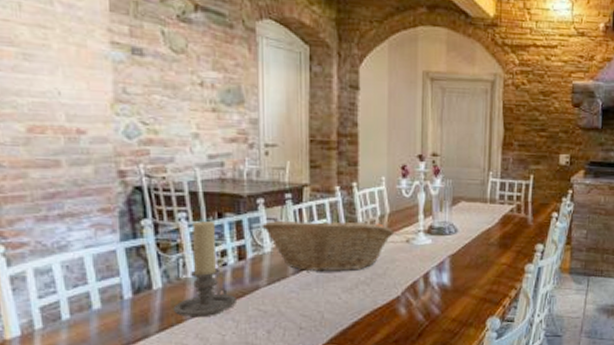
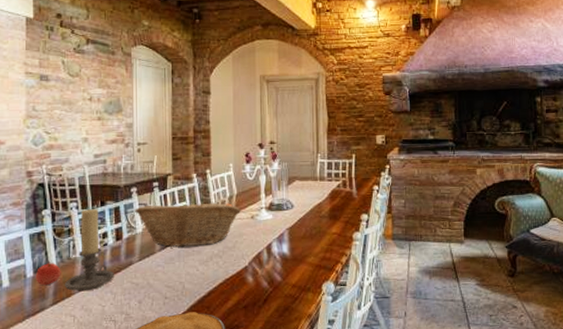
apple: none [135,280,169,310] -> present [35,261,61,286]

